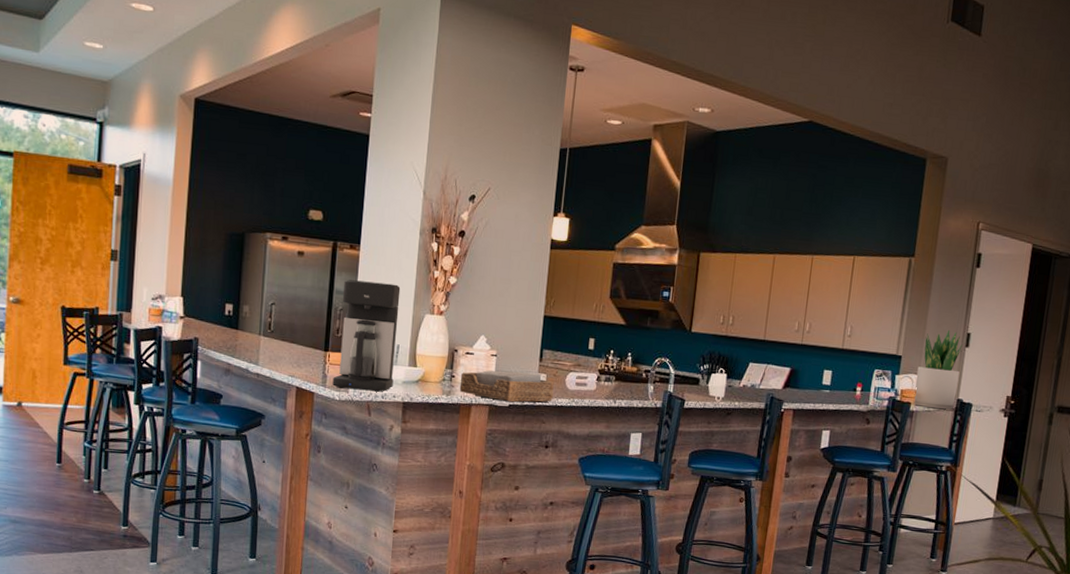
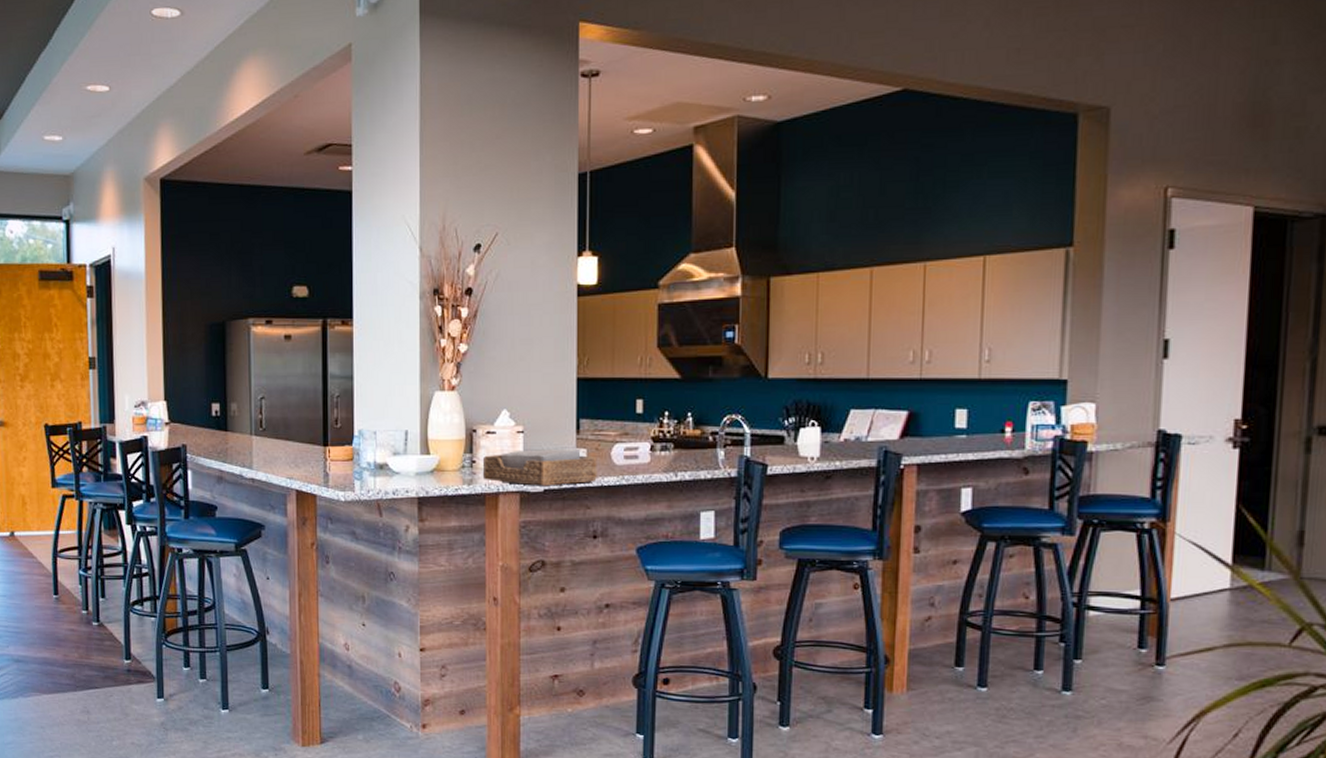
coffee maker: present [332,279,401,392] -> none [336,360,405,488]
planter: present [914,329,962,410] -> none [1091,337,1158,446]

